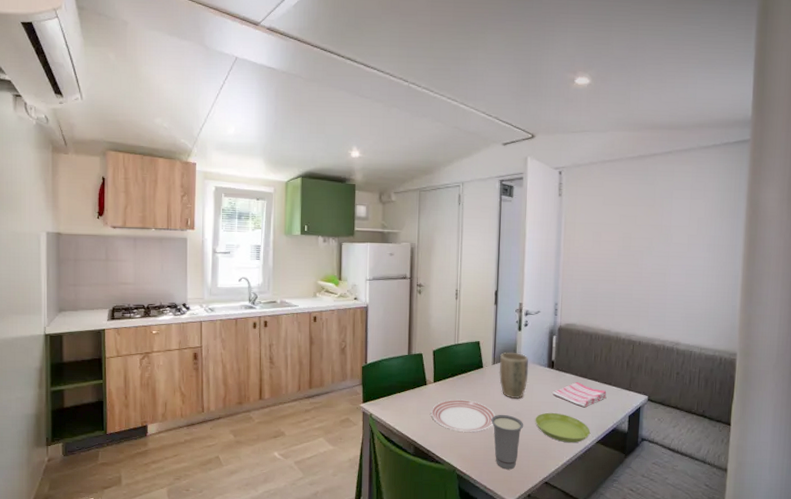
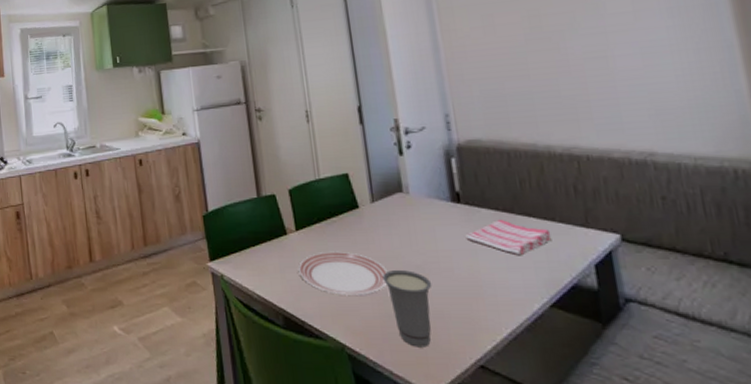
plant pot: present [499,353,529,400] -> none [380,185,426,248]
saucer: present [535,412,591,443] -> none [446,264,538,308]

